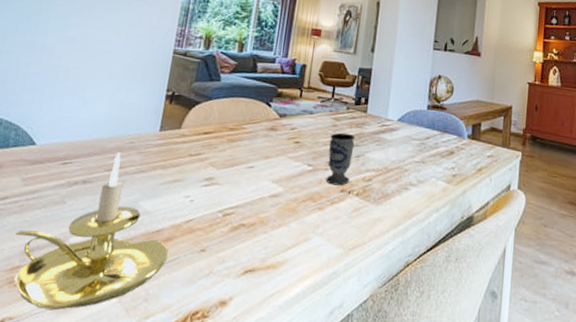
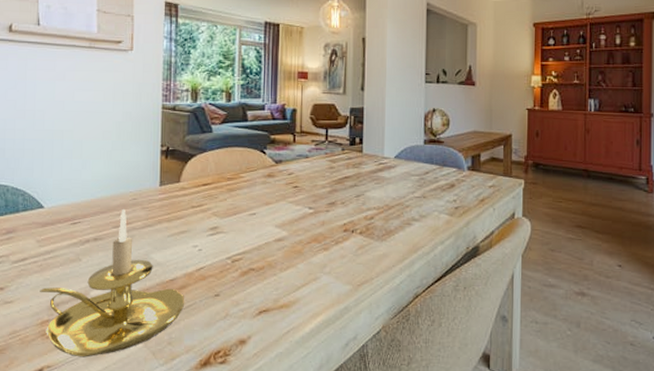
cup: present [326,132,355,186] -> none [327,174,353,226]

